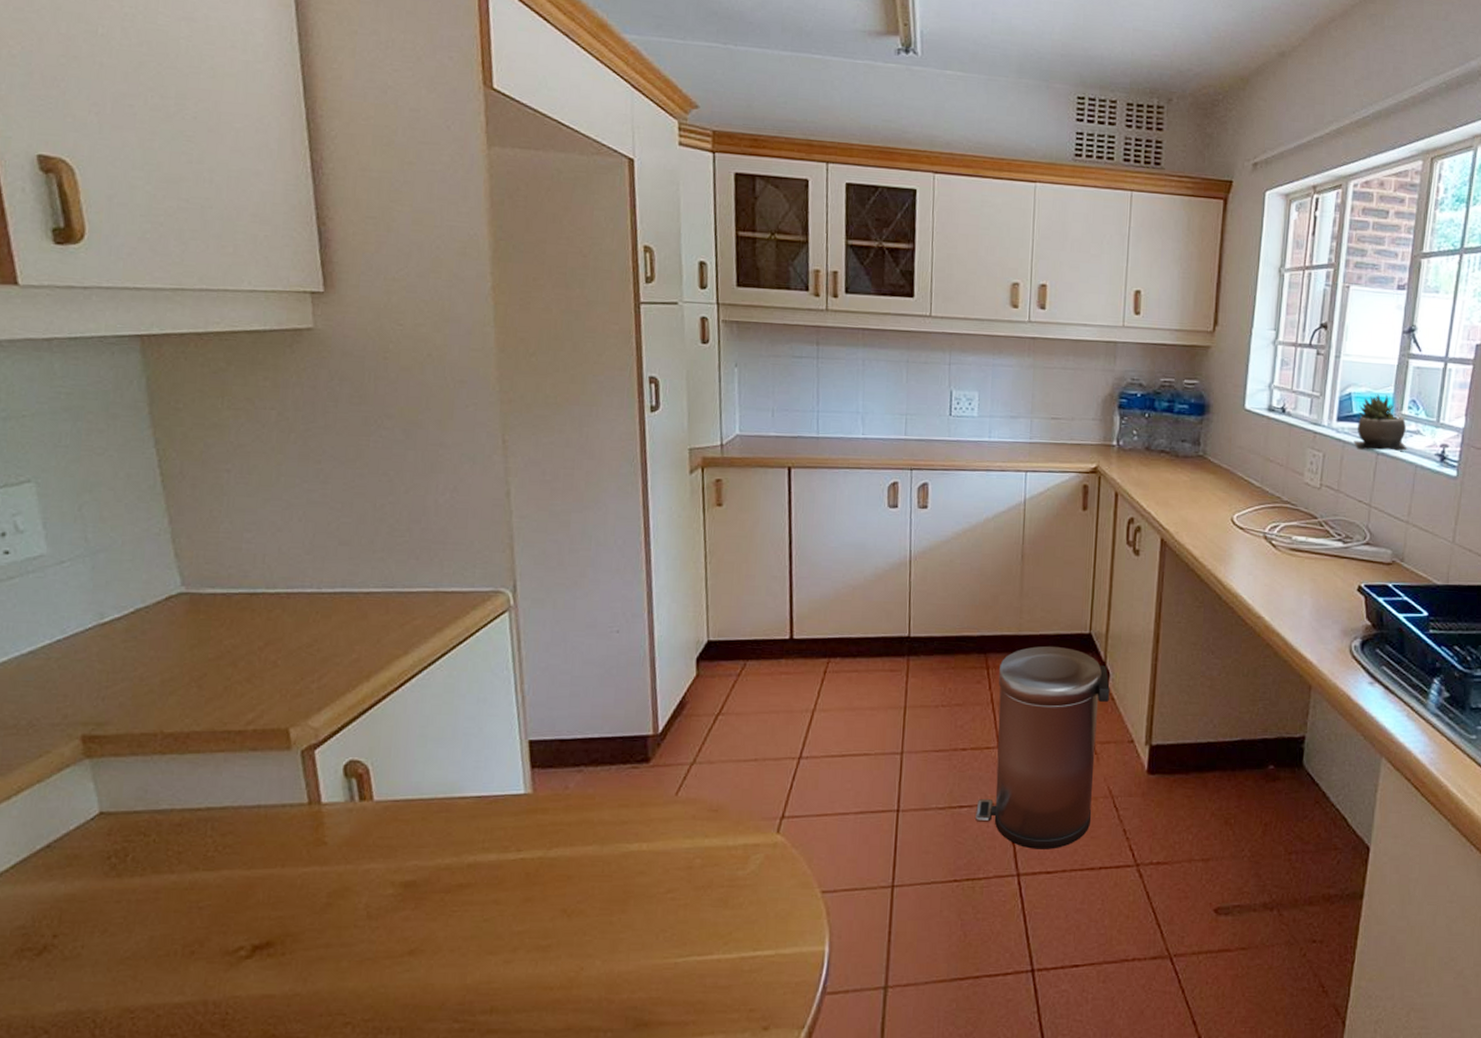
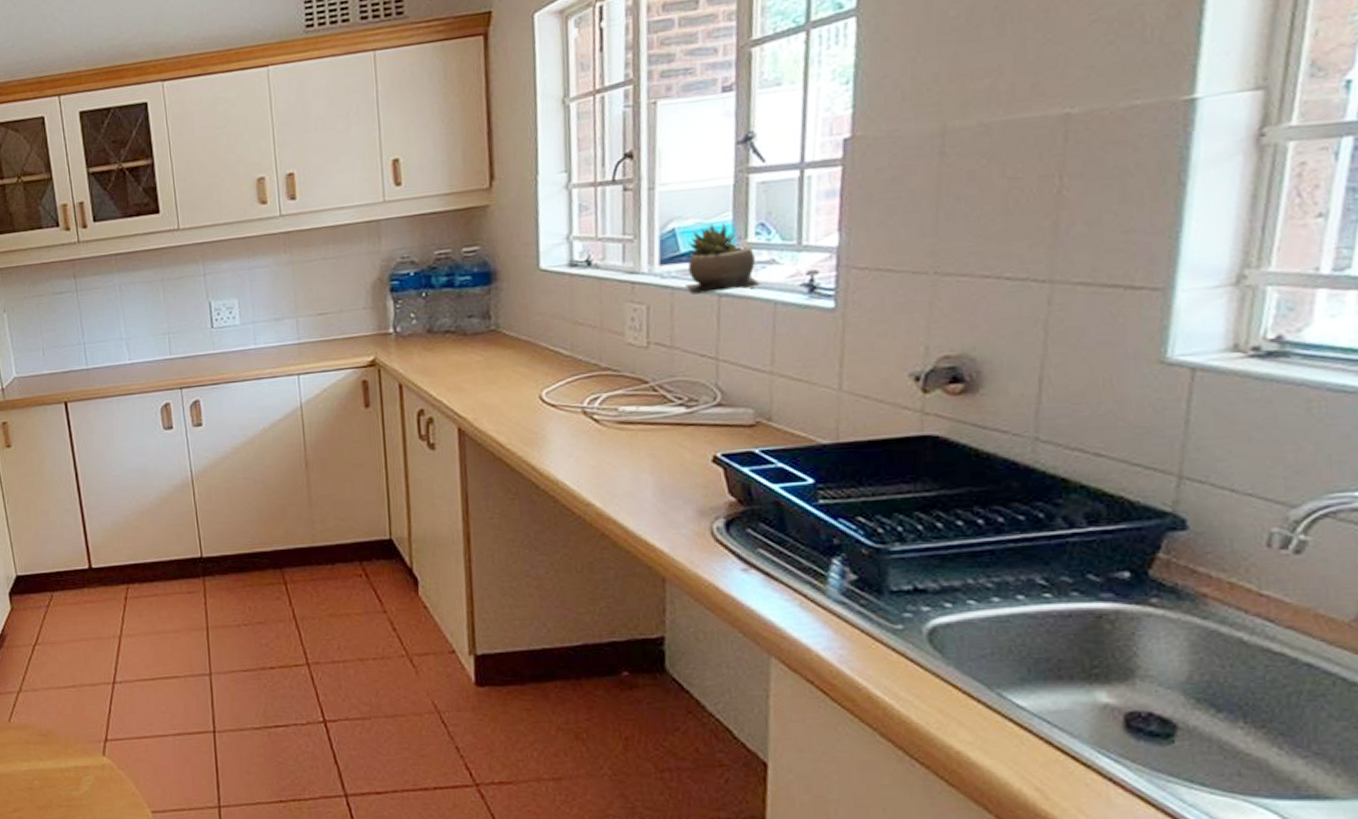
pedal bin: present [976,645,1110,849] -> none [293,555,422,769]

